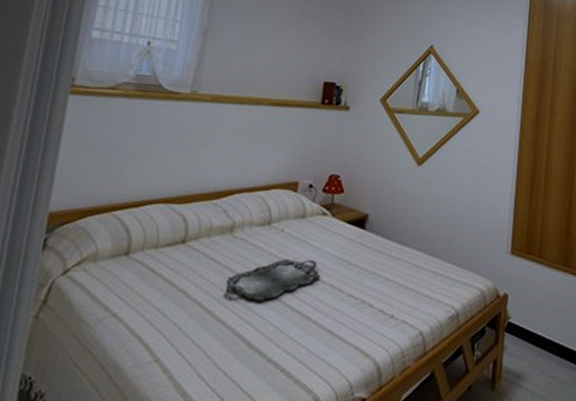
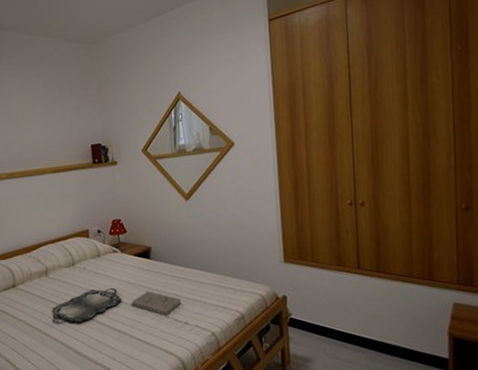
book: none [331,269,392,303] -> present [131,291,182,315]

